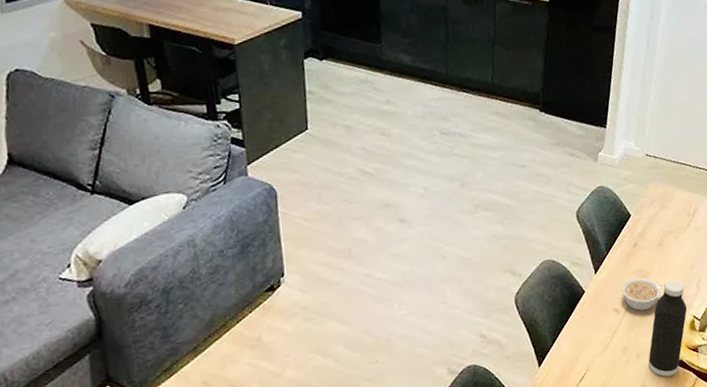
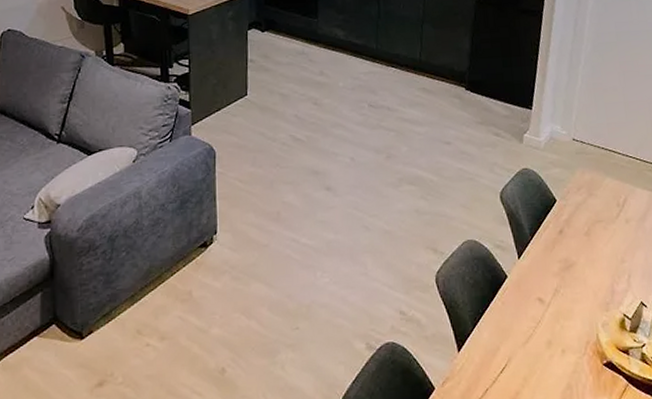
legume: present [621,277,665,311] -> none [545,266,593,303]
water bottle: present [648,279,688,377] -> none [574,272,617,378]

